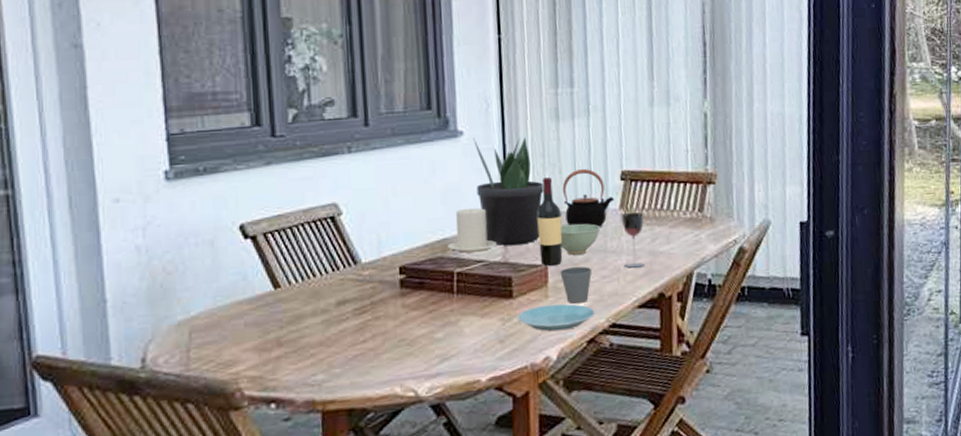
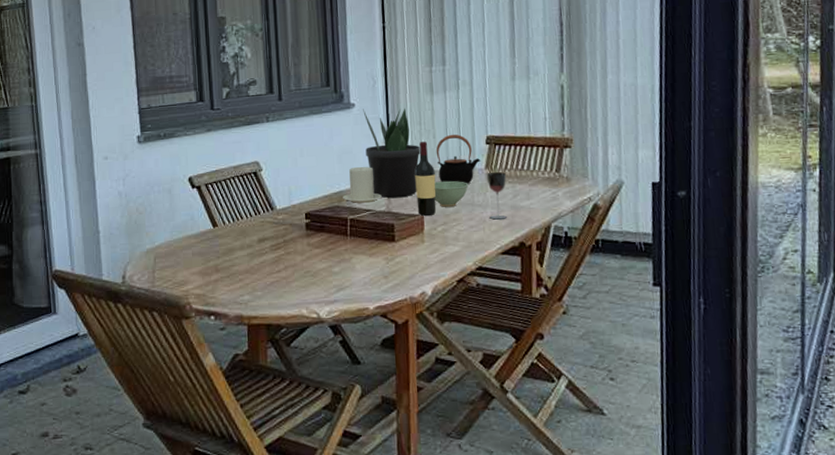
plate: present [516,303,596,331] -> none [398,248,465,271]
cup: present [560,266,592,304] -> none [434,217,461,248]

